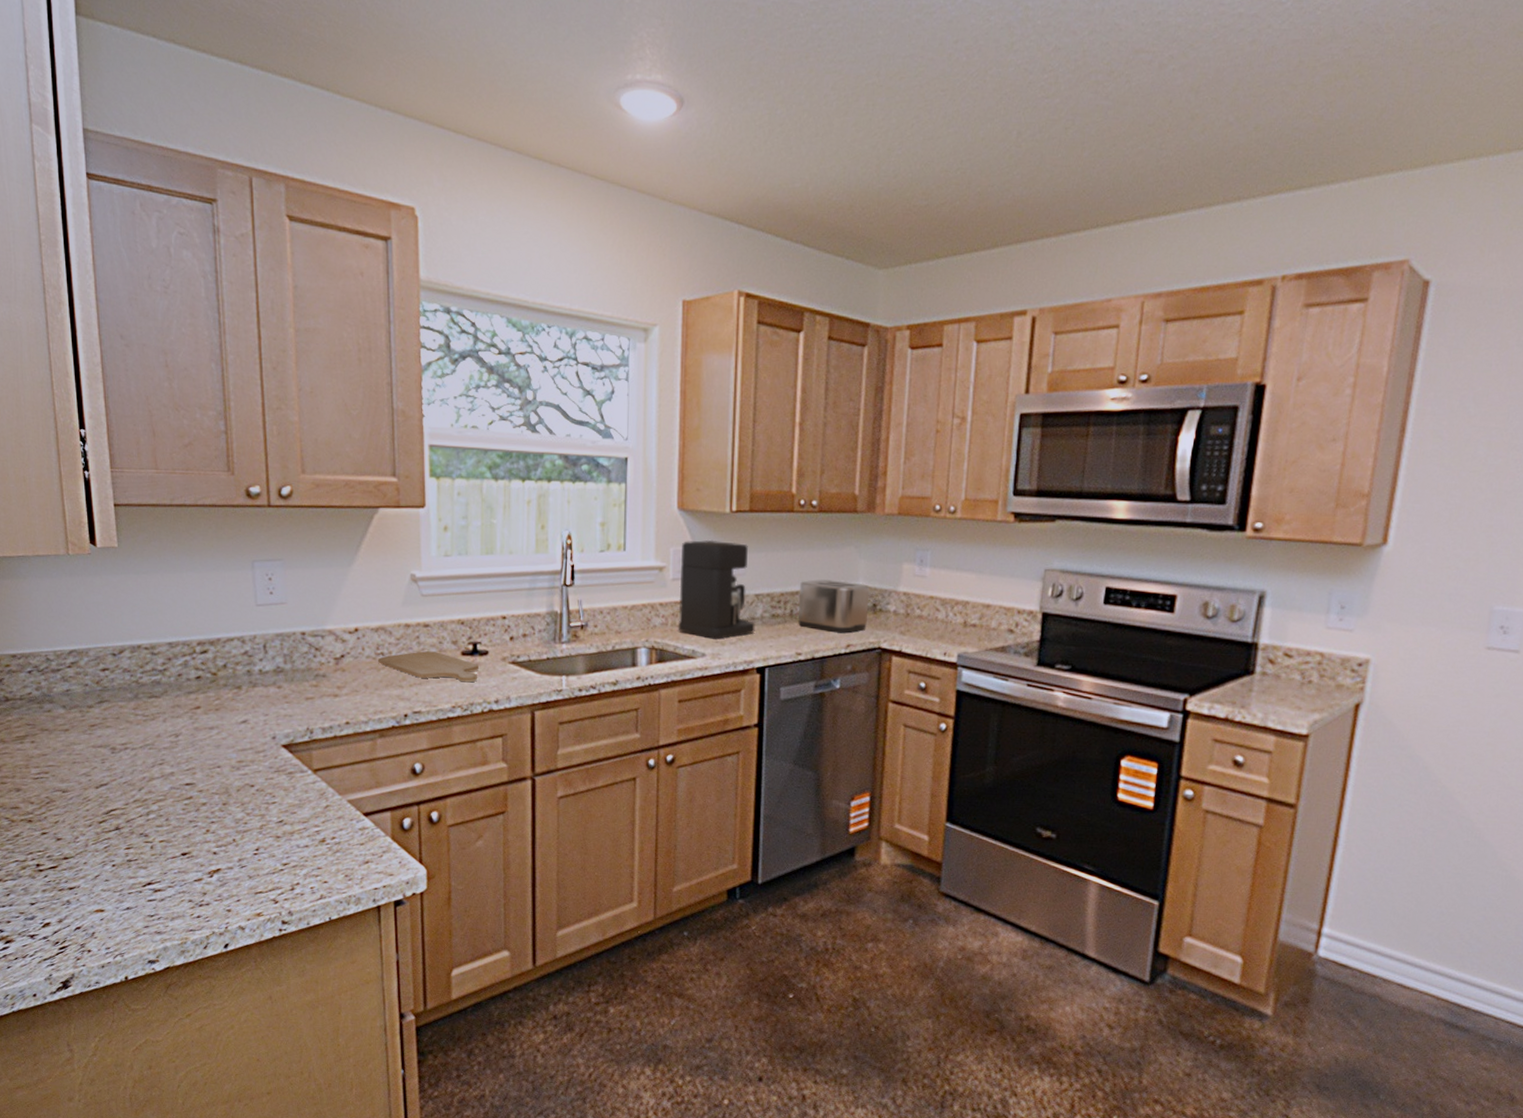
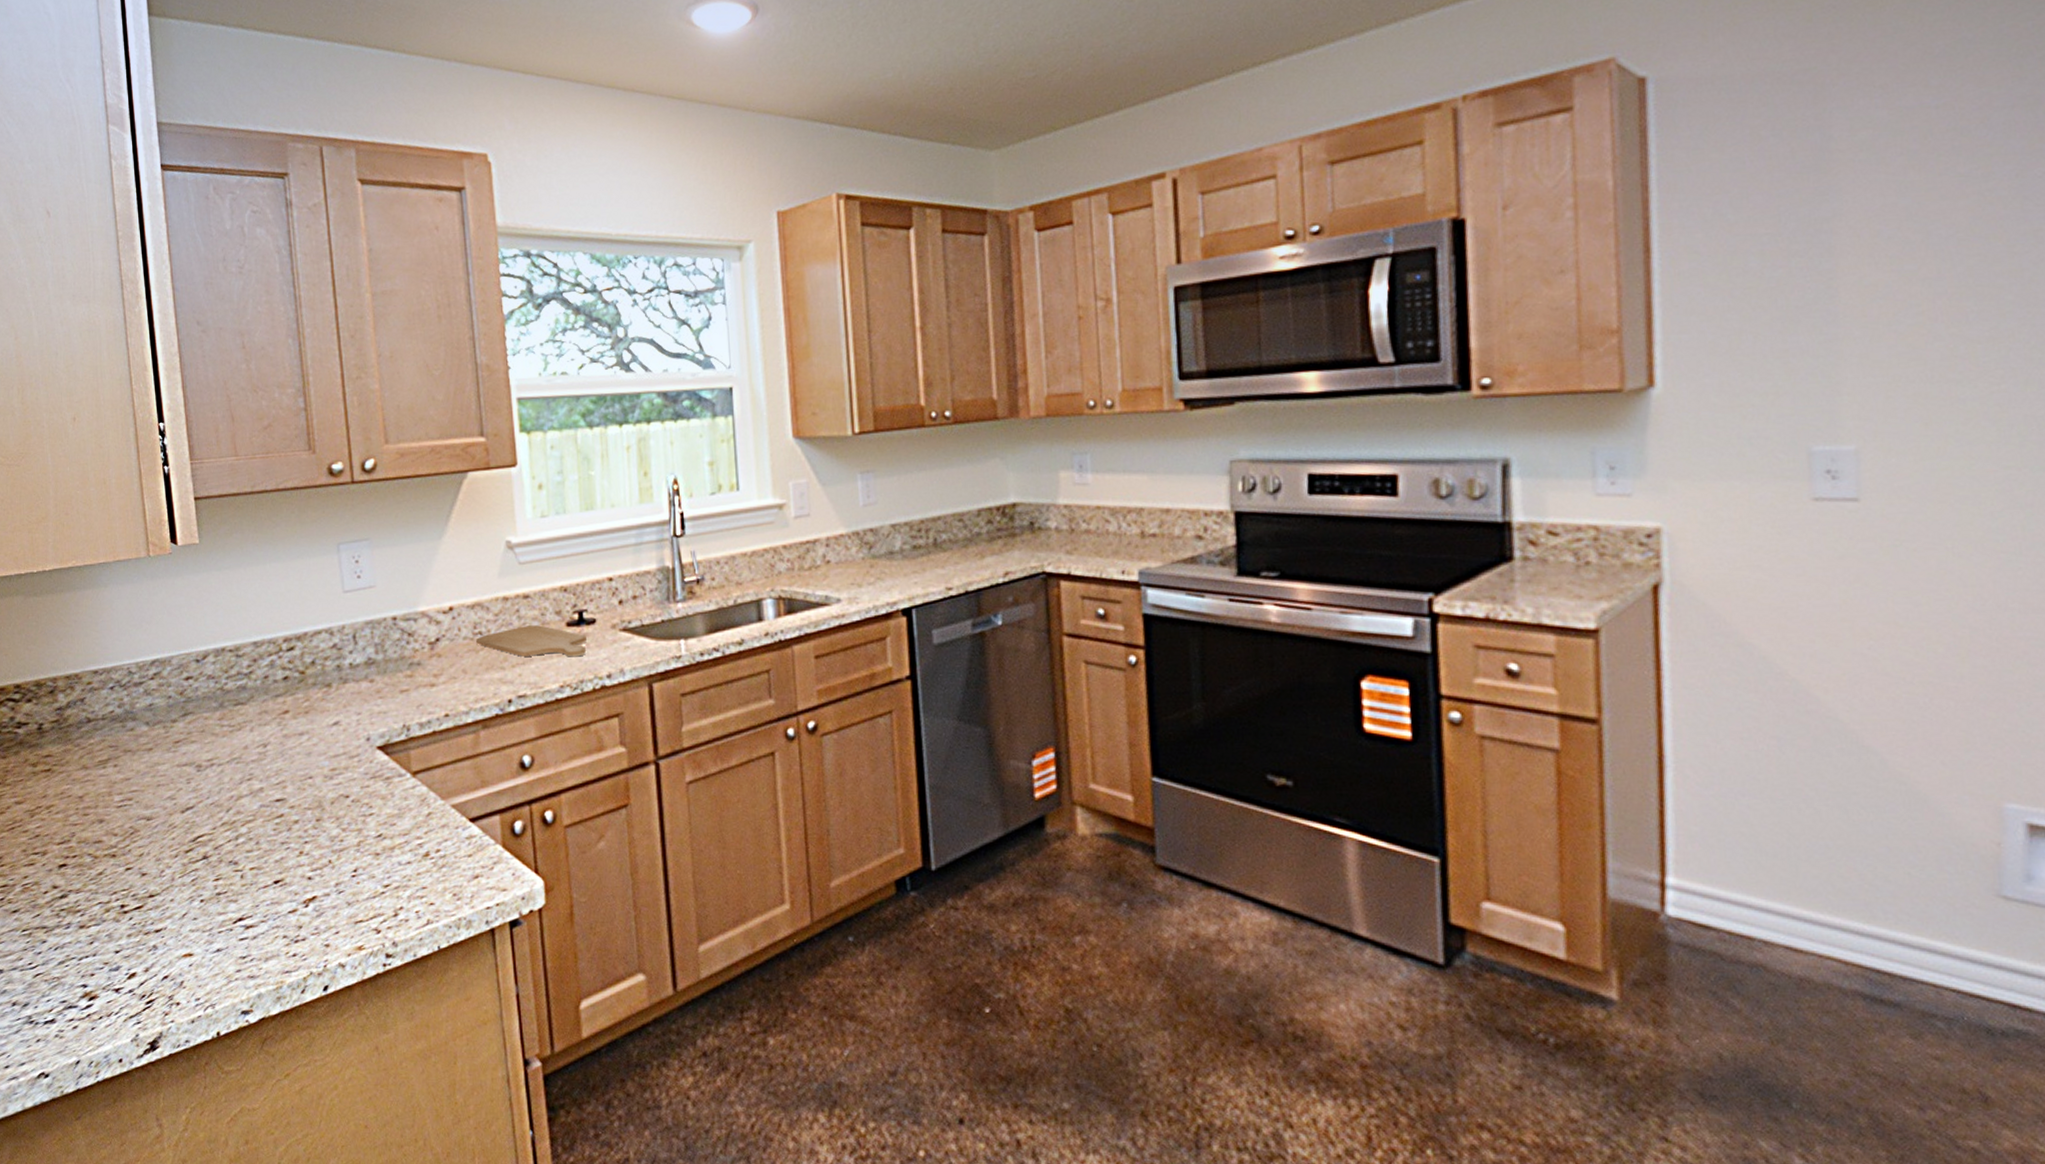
coffee maker: present [678,539,755,638] -> none [802,467,895,580]
toaster: present [797,579,870,633] -> none [940,499,1025,560]

